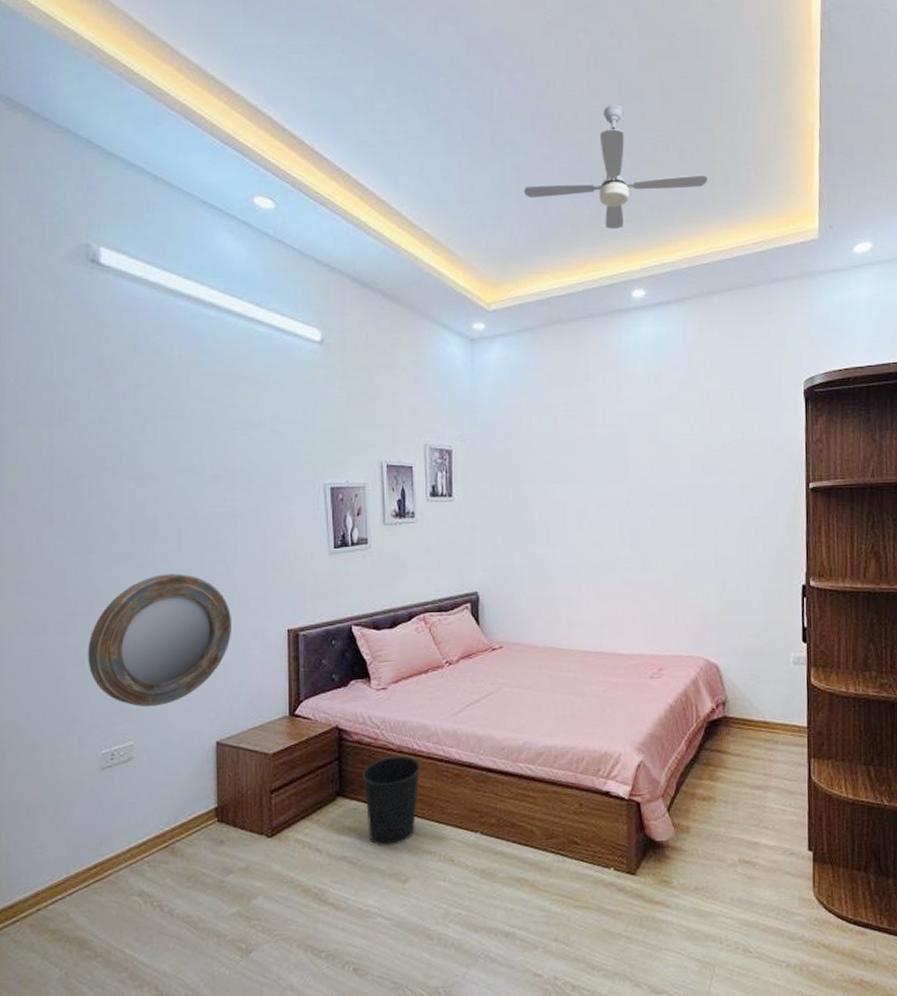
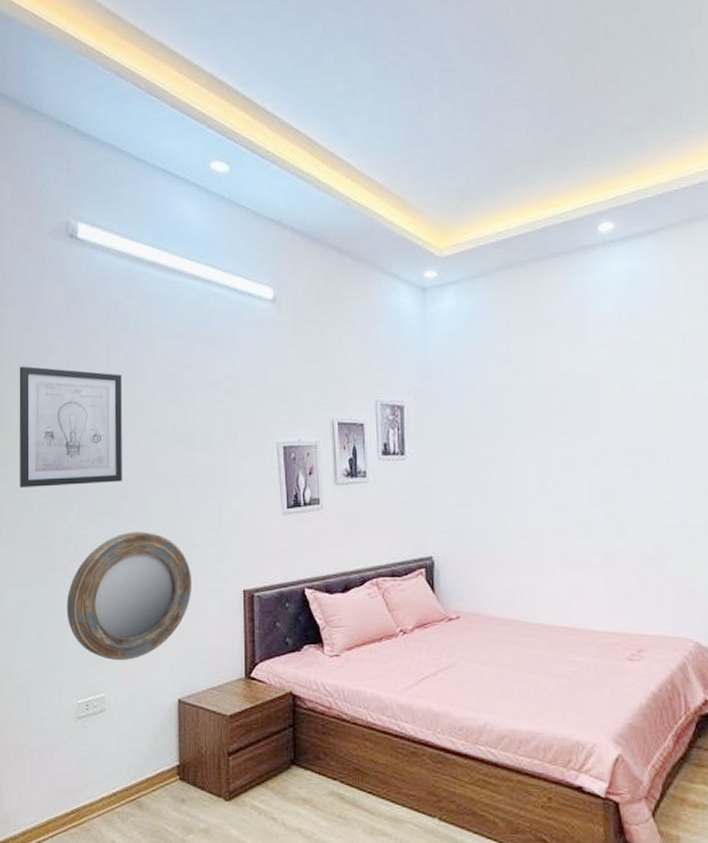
wall art: none [28,398,153,529] -> present [19,366,122,487]
wastebasket: present [363,756,421,846] -> none [316,728,375,823]
ceiling fan: present [524,104,708,229] -> none [476,23,686,159]

